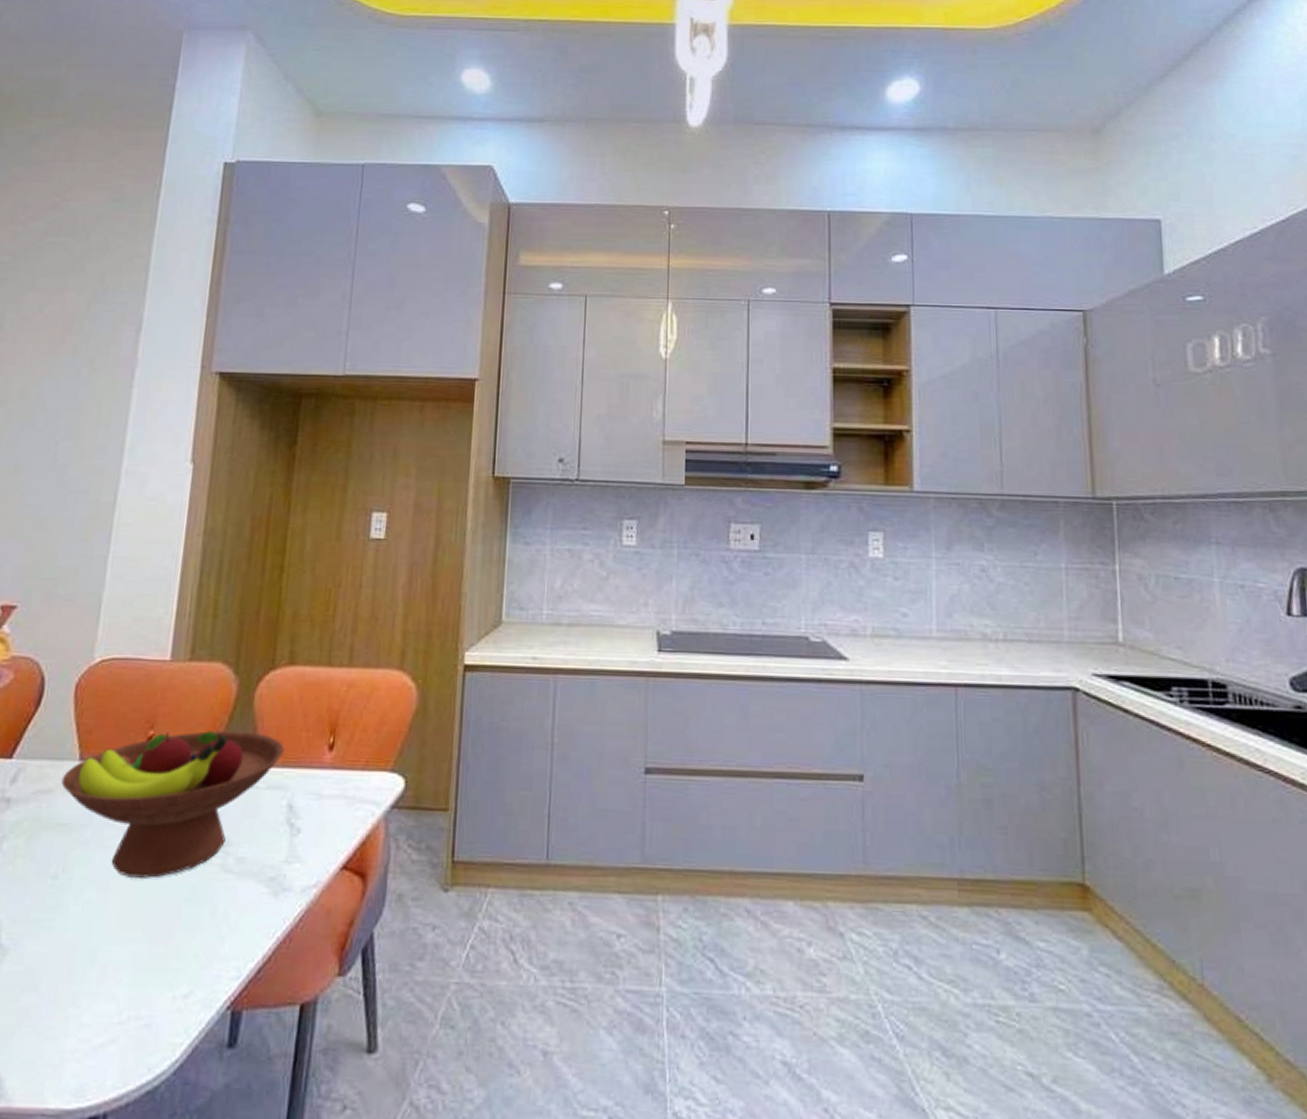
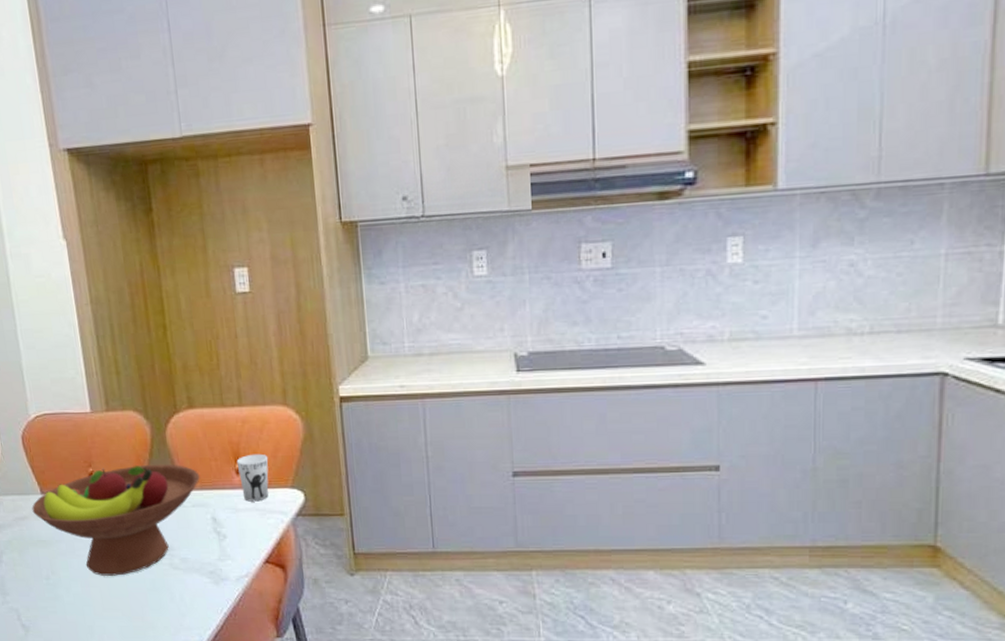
cup: none [331,726,371,787] -> present [236,453,269,502]

